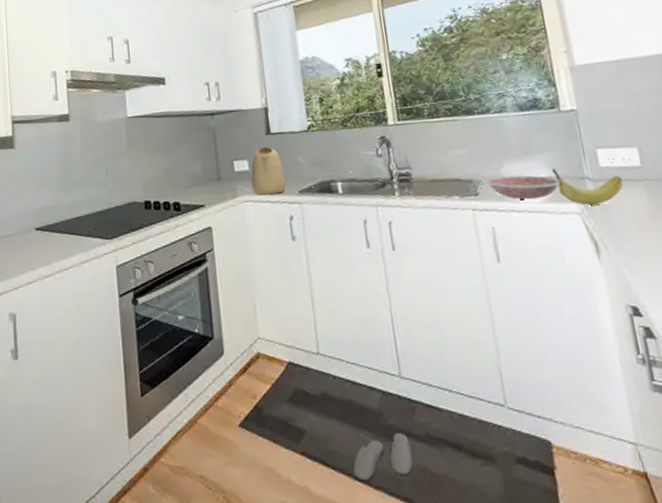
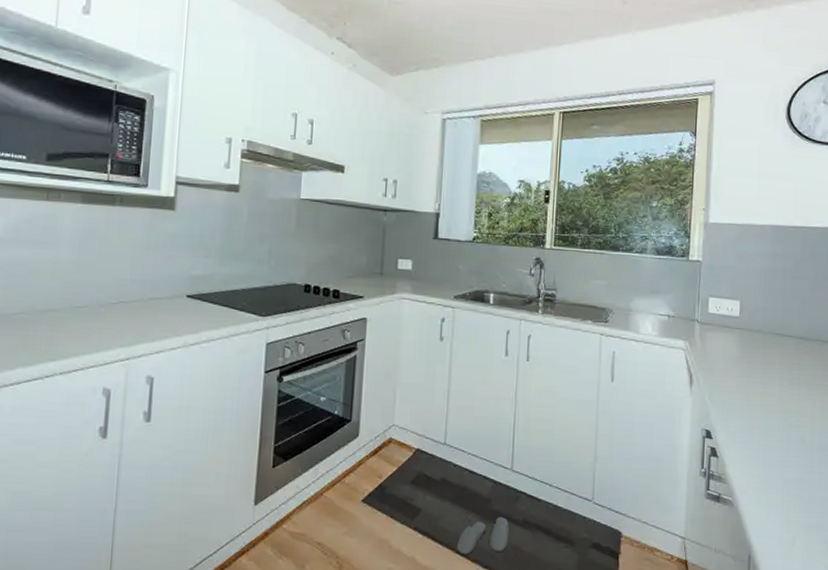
kettle: present [251,147,287,195] -> none [412,250,445,296]
bowl: present [483,175,560,200] -> none [614,308,675,333]
fruit: present [551,167,623,205] -> none [670,307,722,344]

